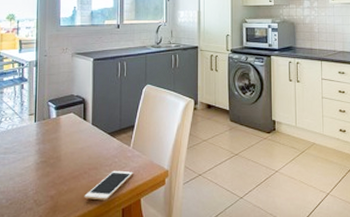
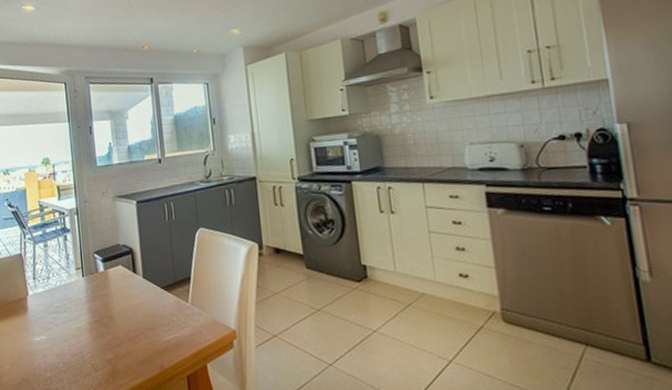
cell phone: present [84,170,133,200] -> none [143,331,195,366]

